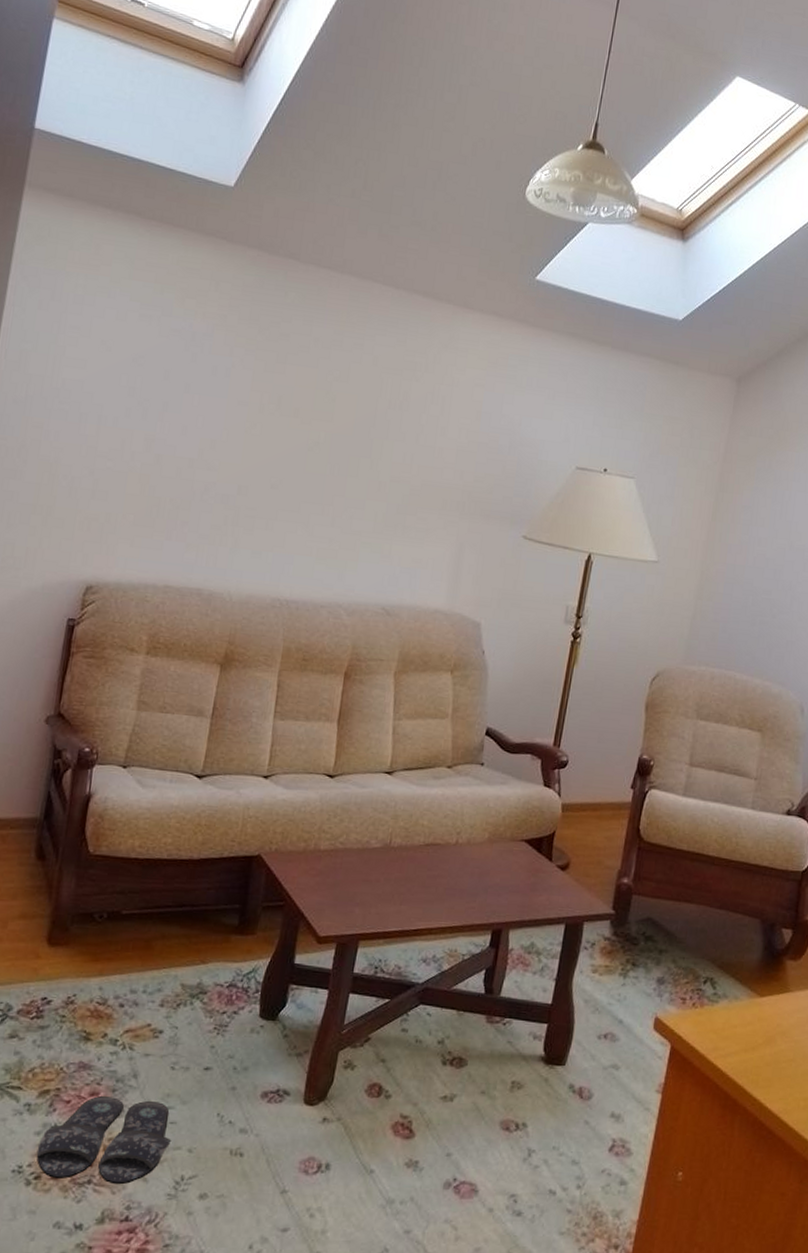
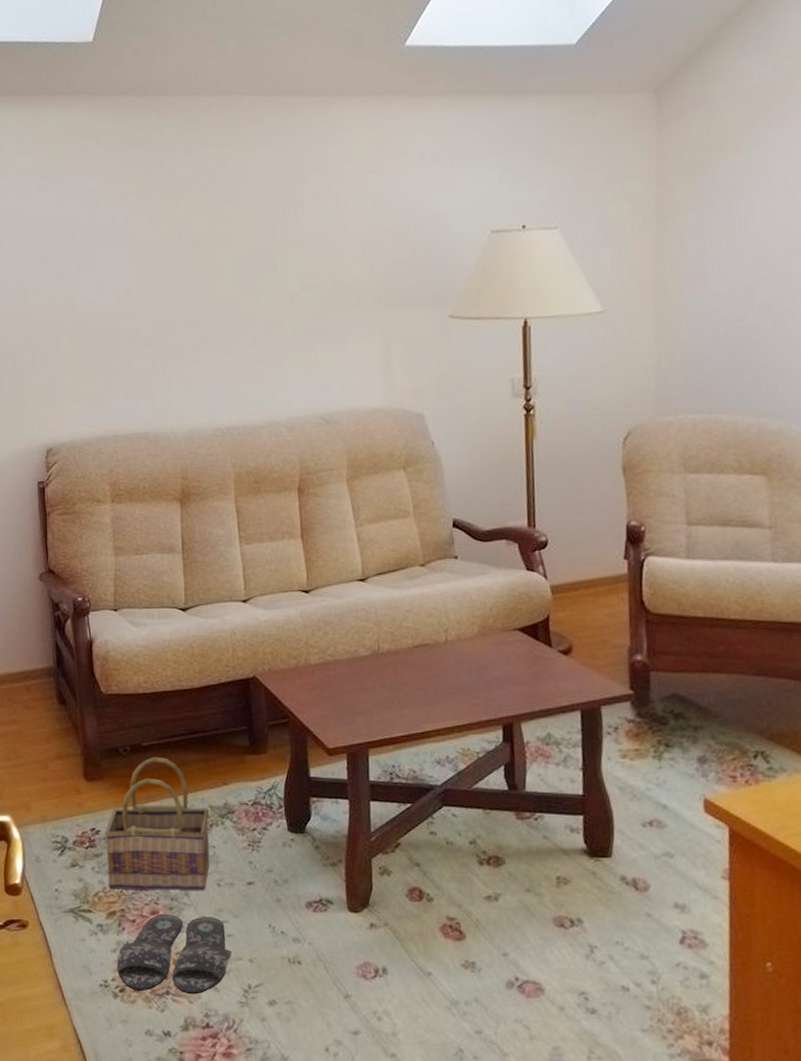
basket: none [47,926,180,1073] -> present [104,756,210,890]

